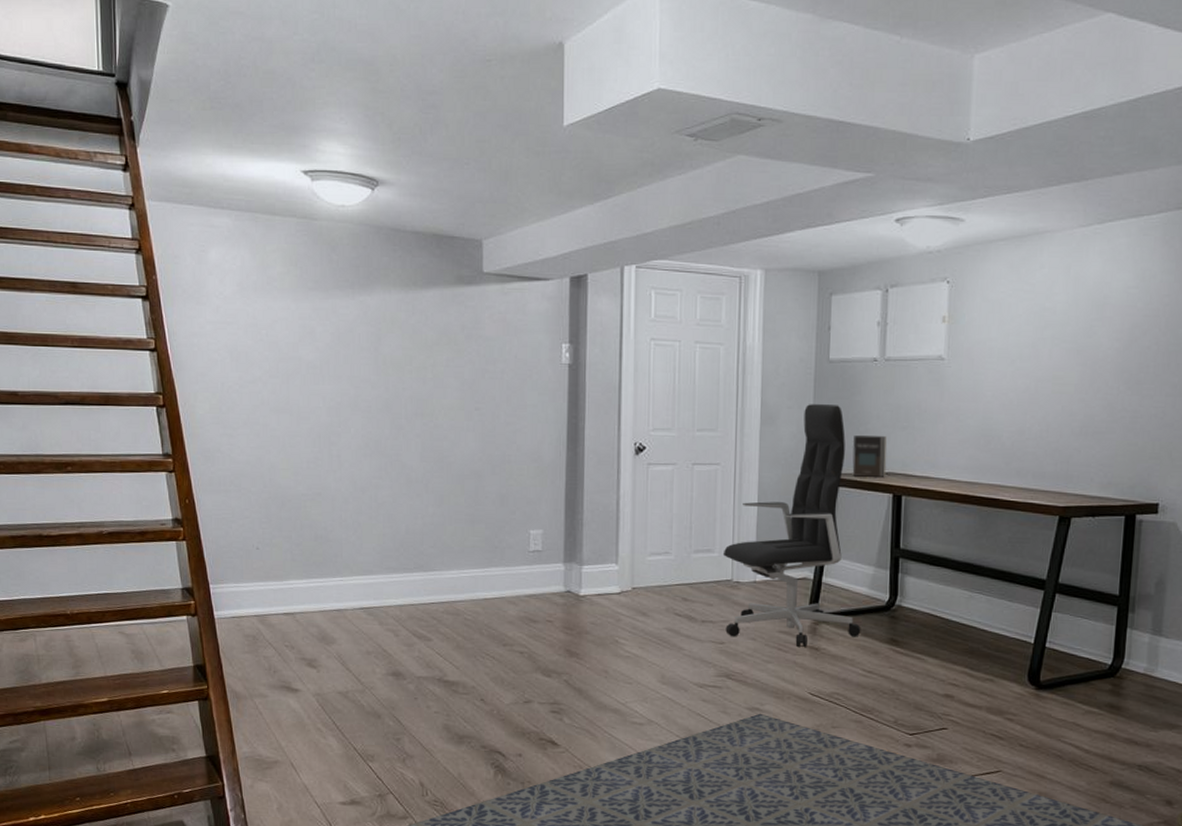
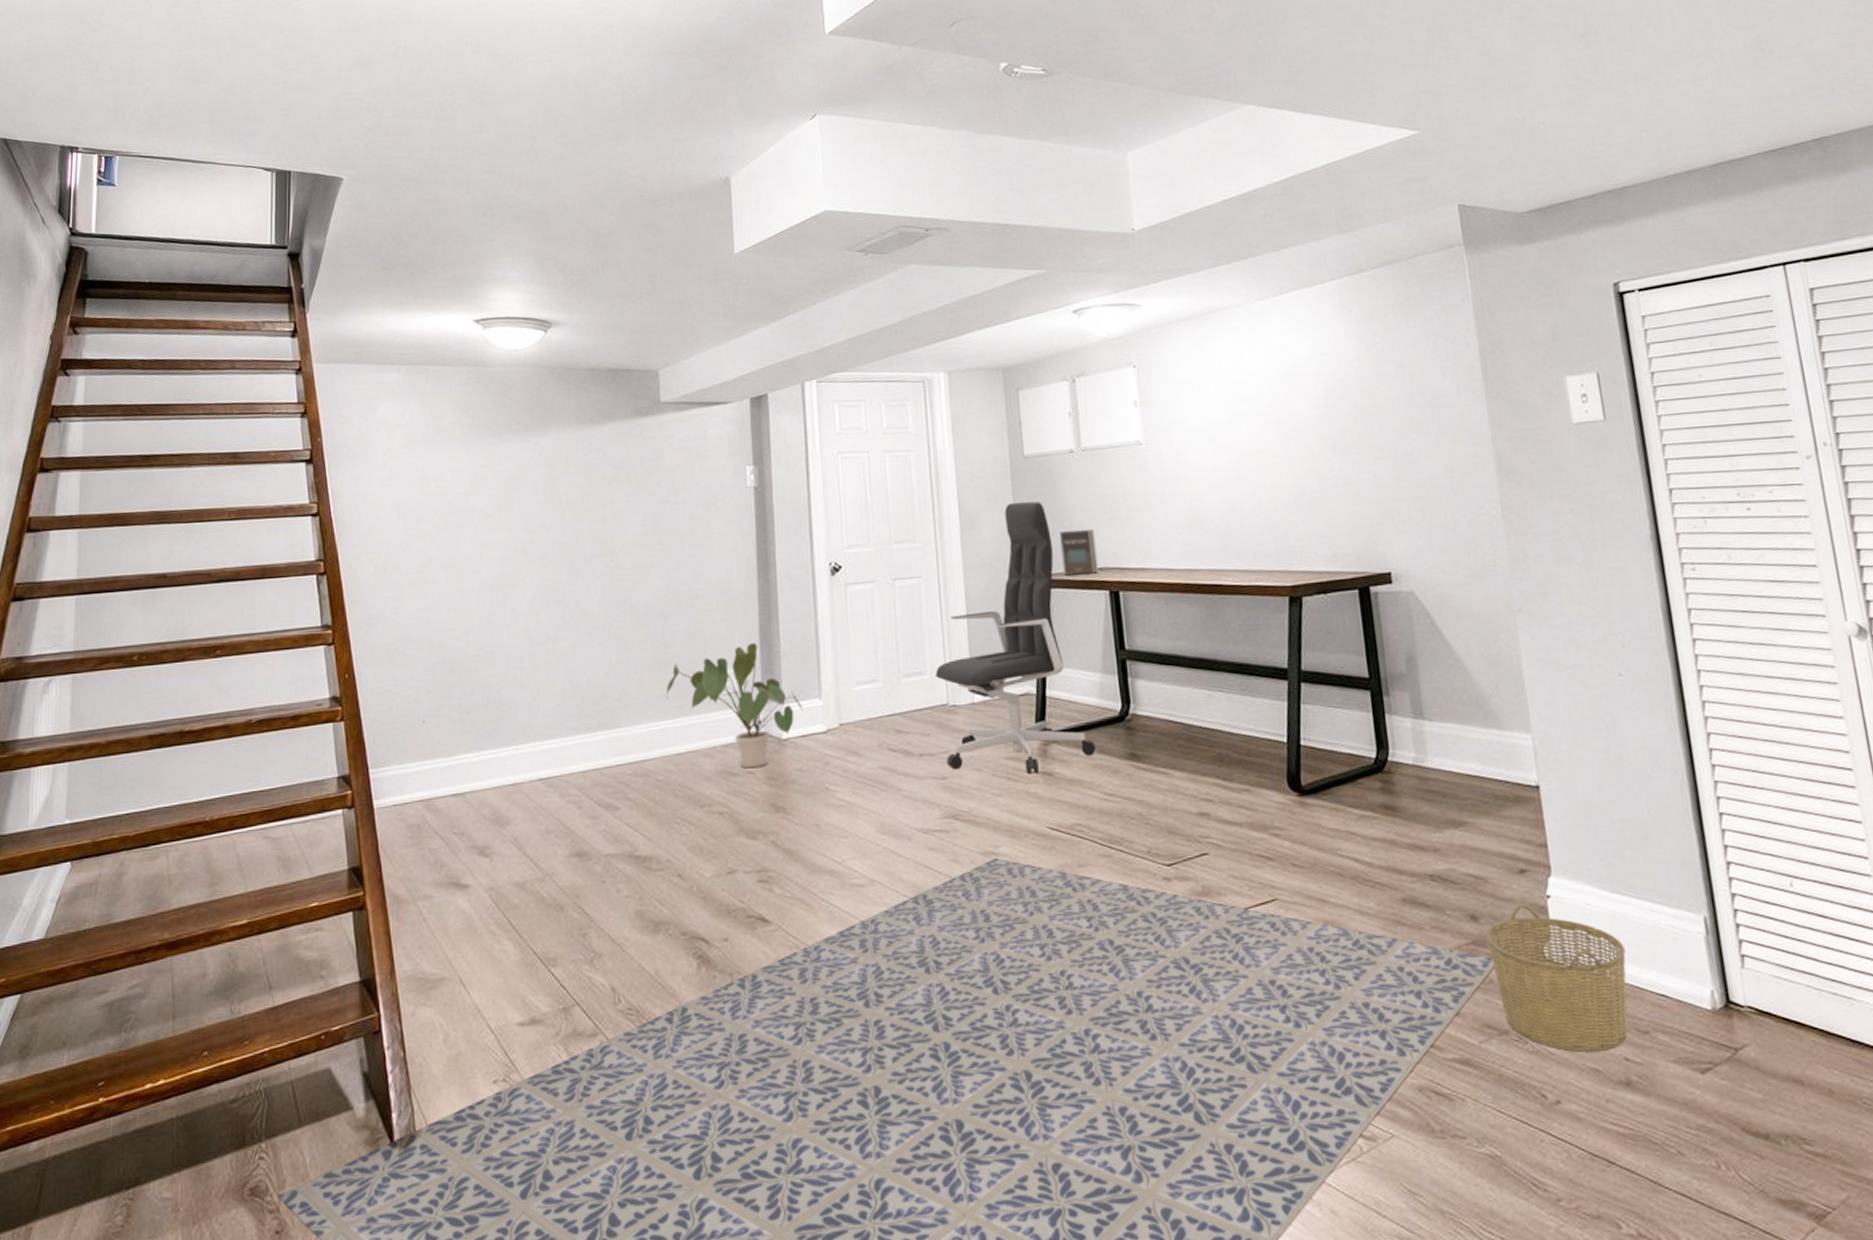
house plant: none [477,509,600,618] -> present [666,643,802,769]

